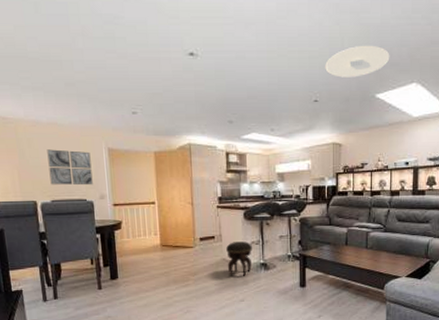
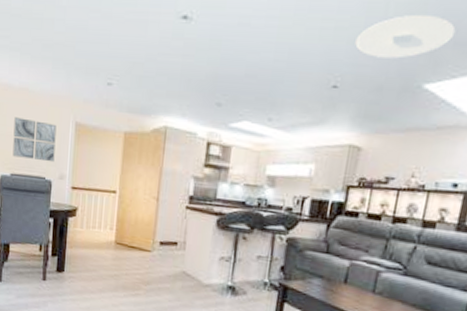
footstool: present [226,241,252,276] -> none [186,253,221,298]

